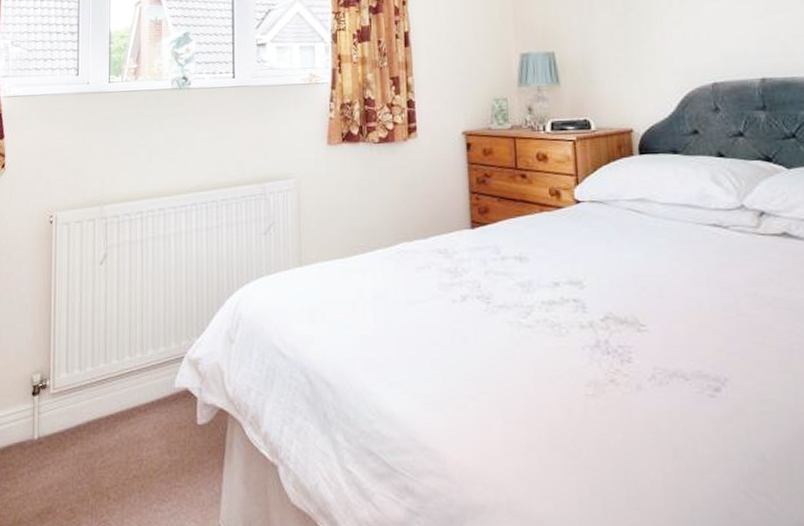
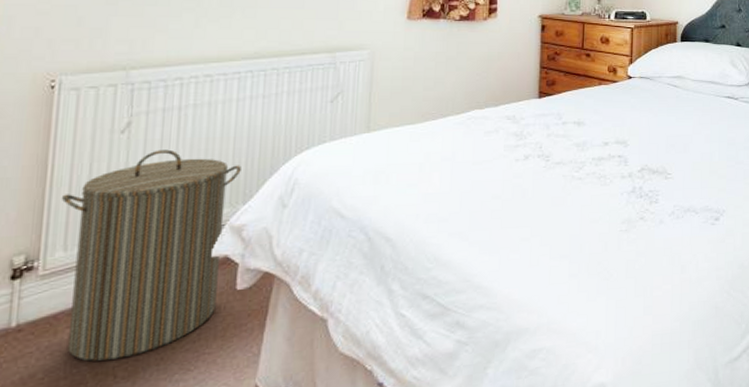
laundry hamper: none [62,280,193,481] -> present [61,149,241,361]

